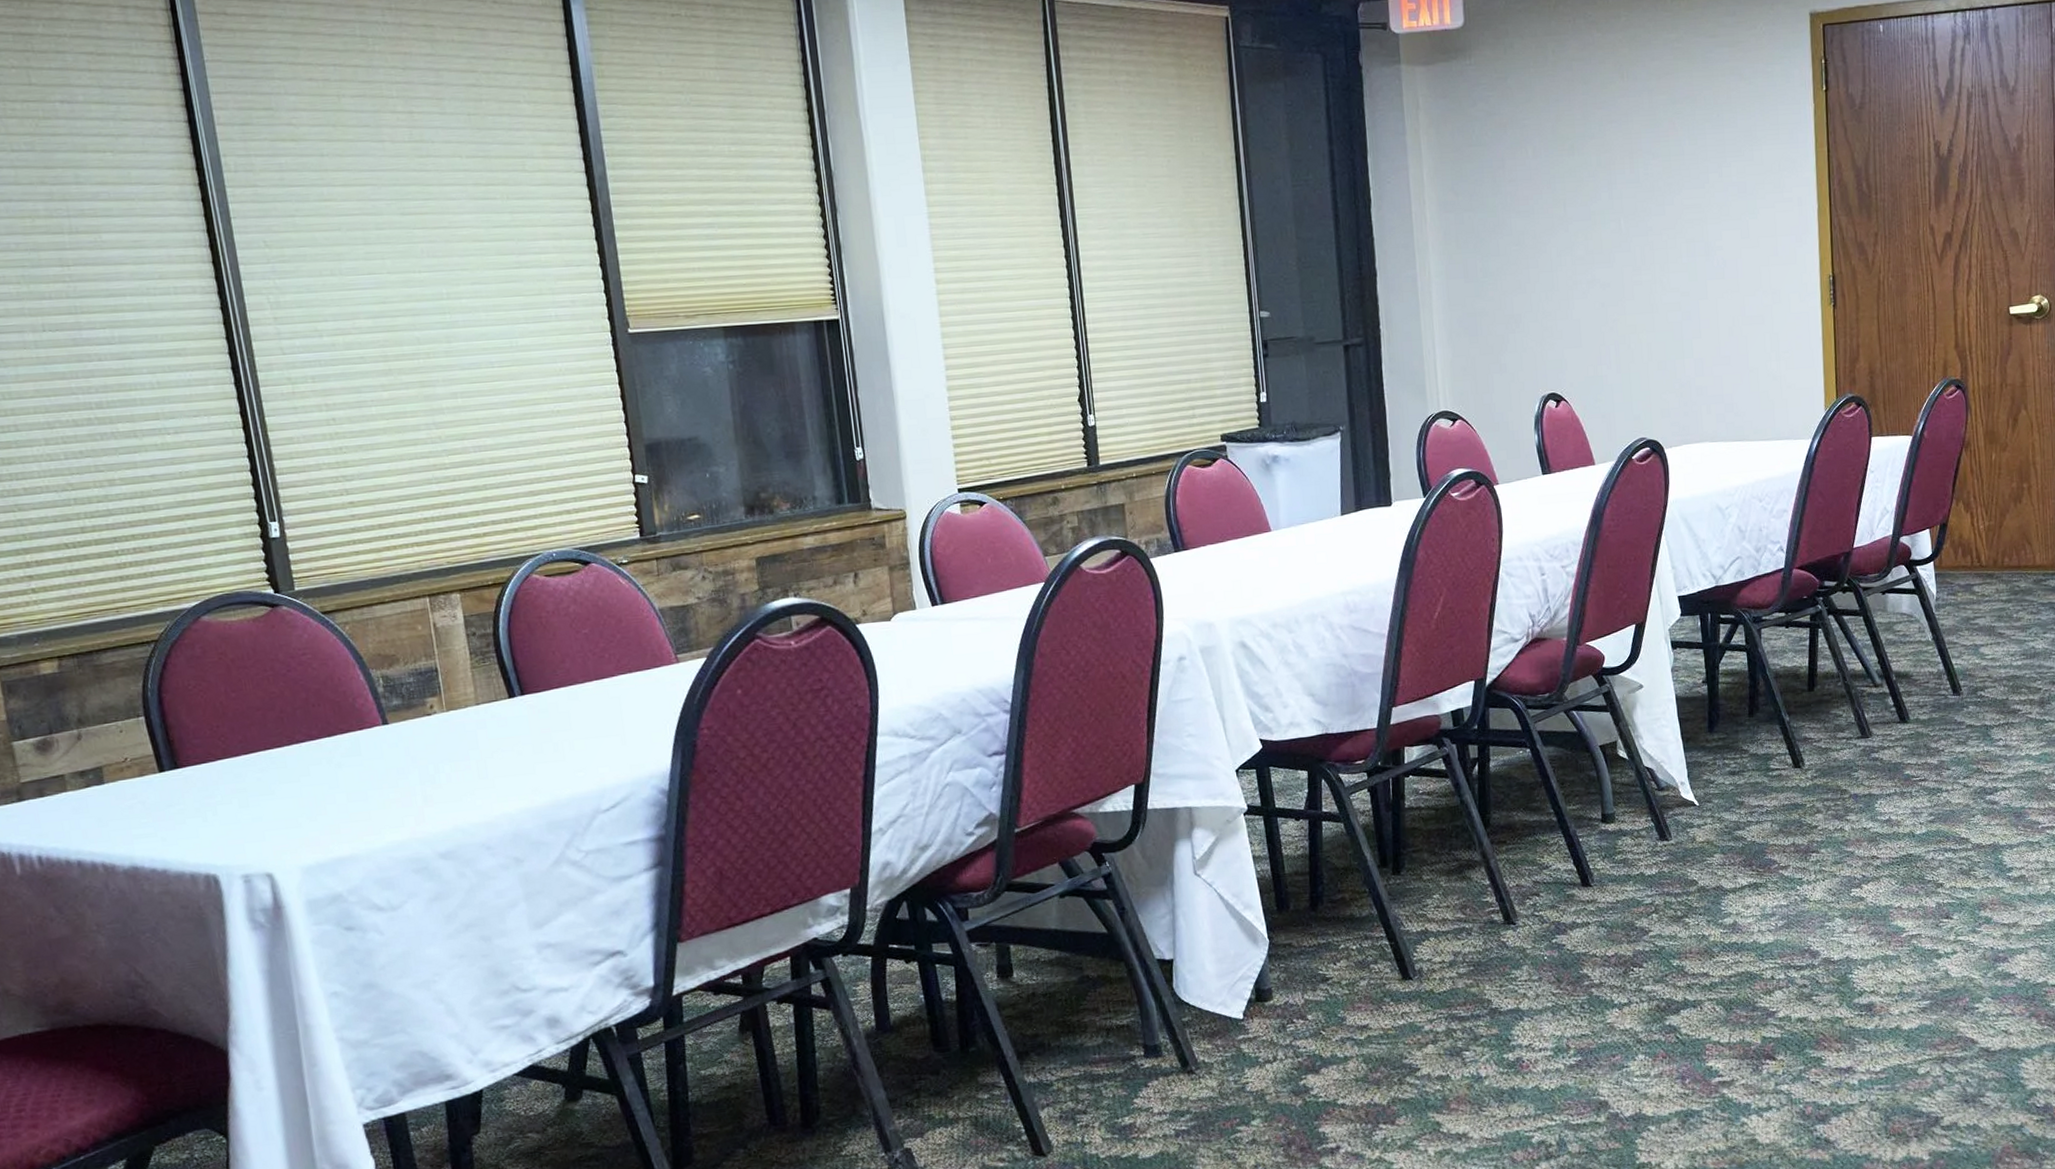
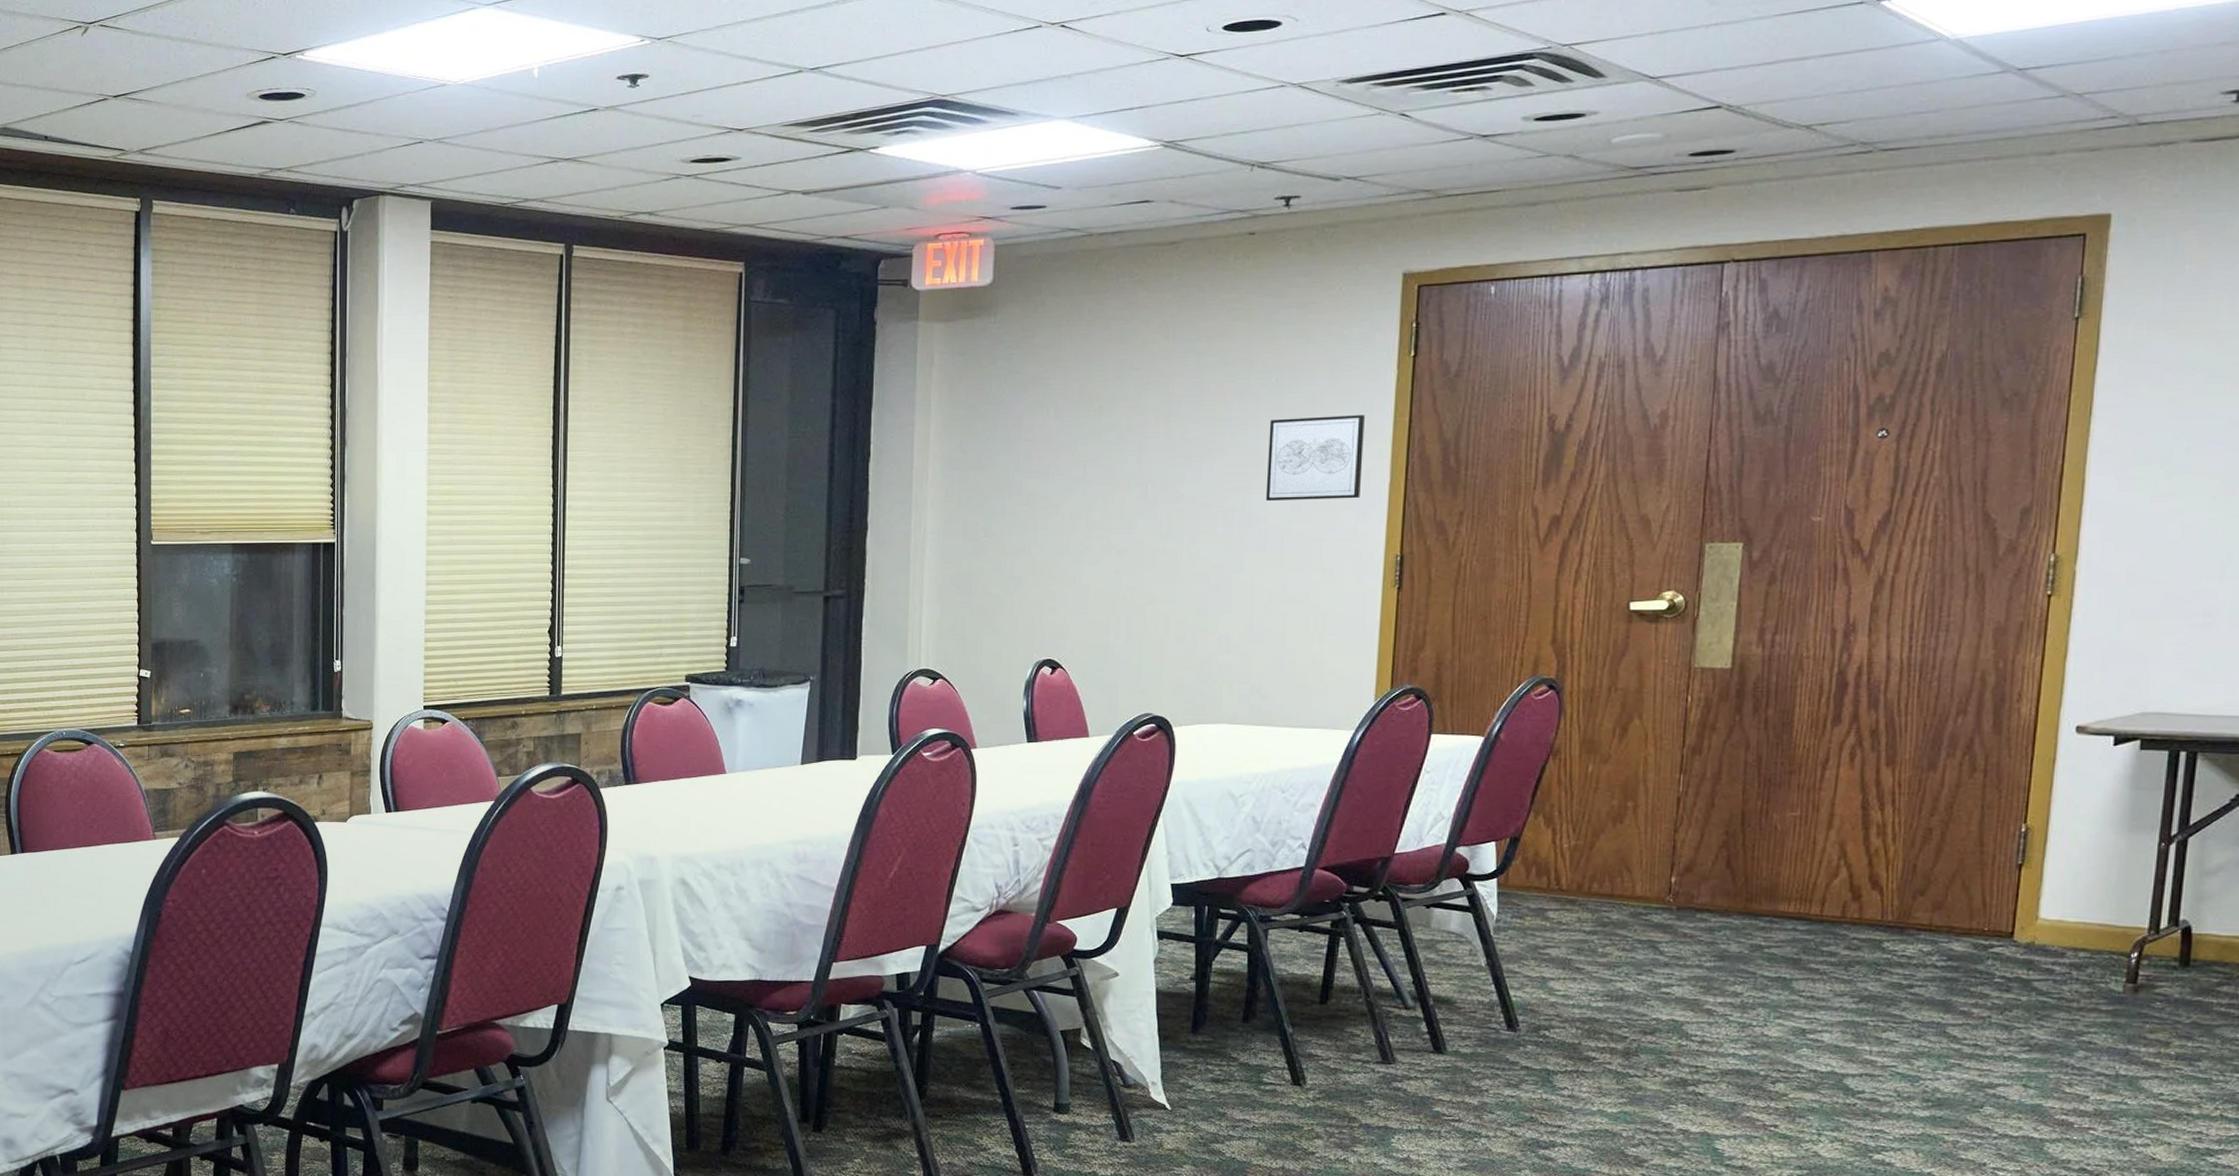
wall art: none [1716,146,1796,231] -> present [1265,415,1365,502]

